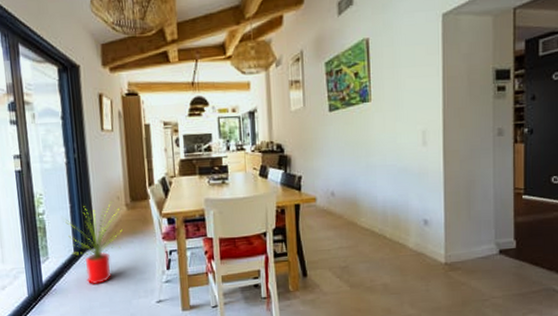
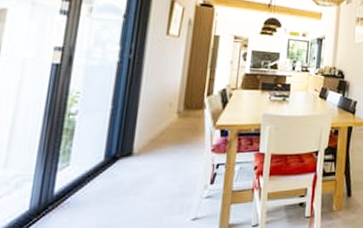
house plant: present [65,202,123,285] -> none [101,108,169,199]

